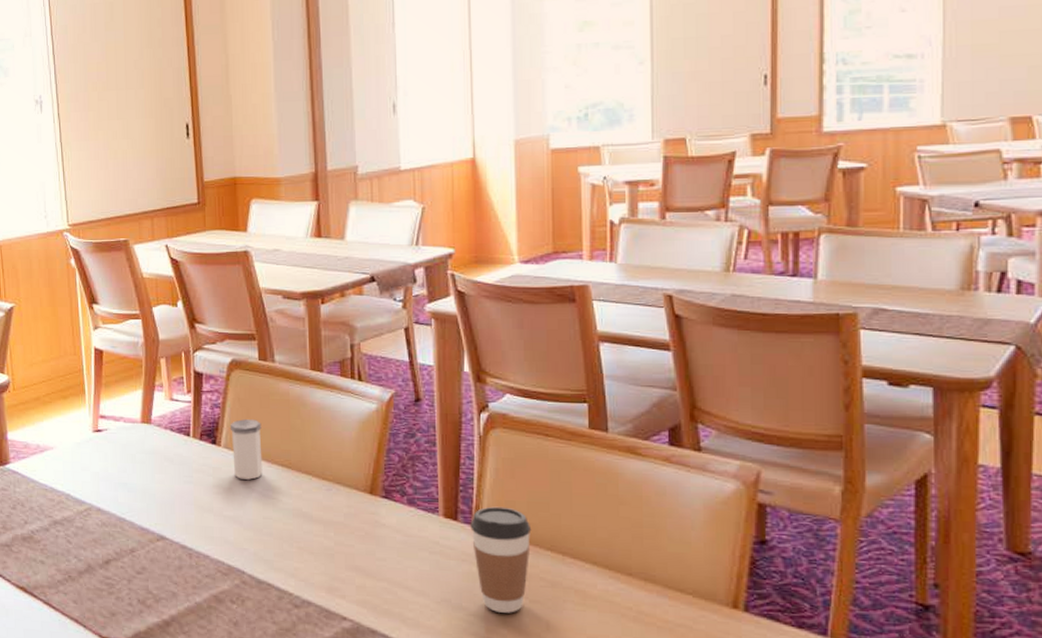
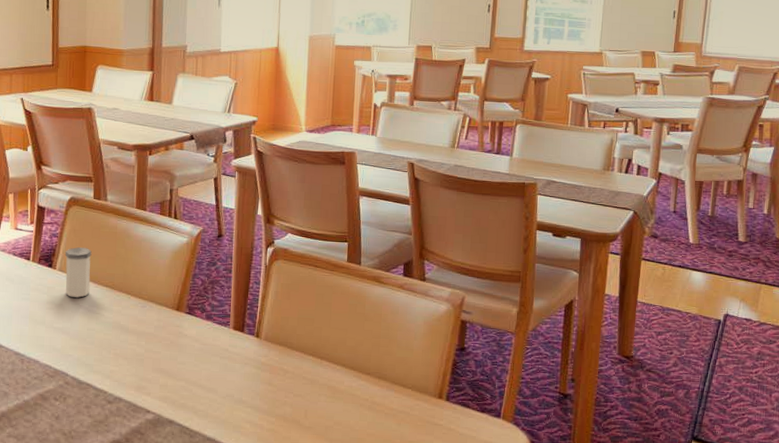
coffee cup: present [470,506,532,613] -> none [253,321,299,405]

